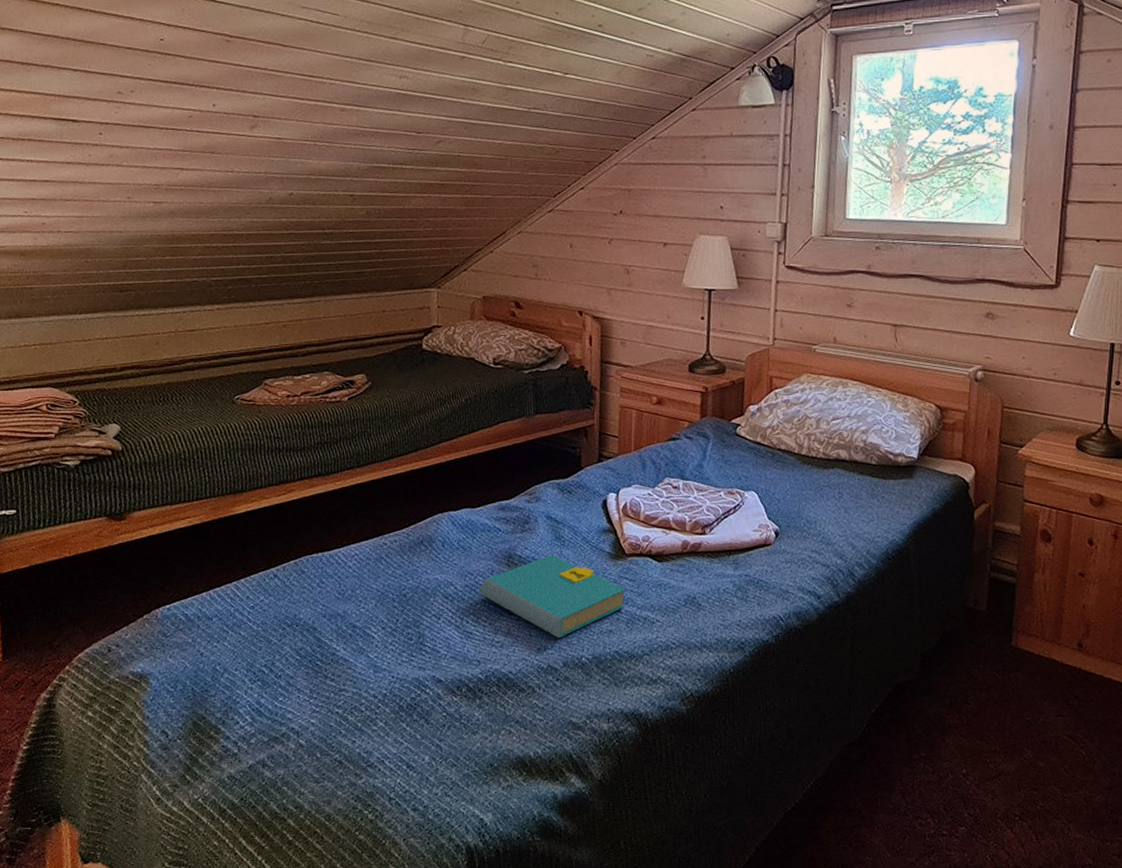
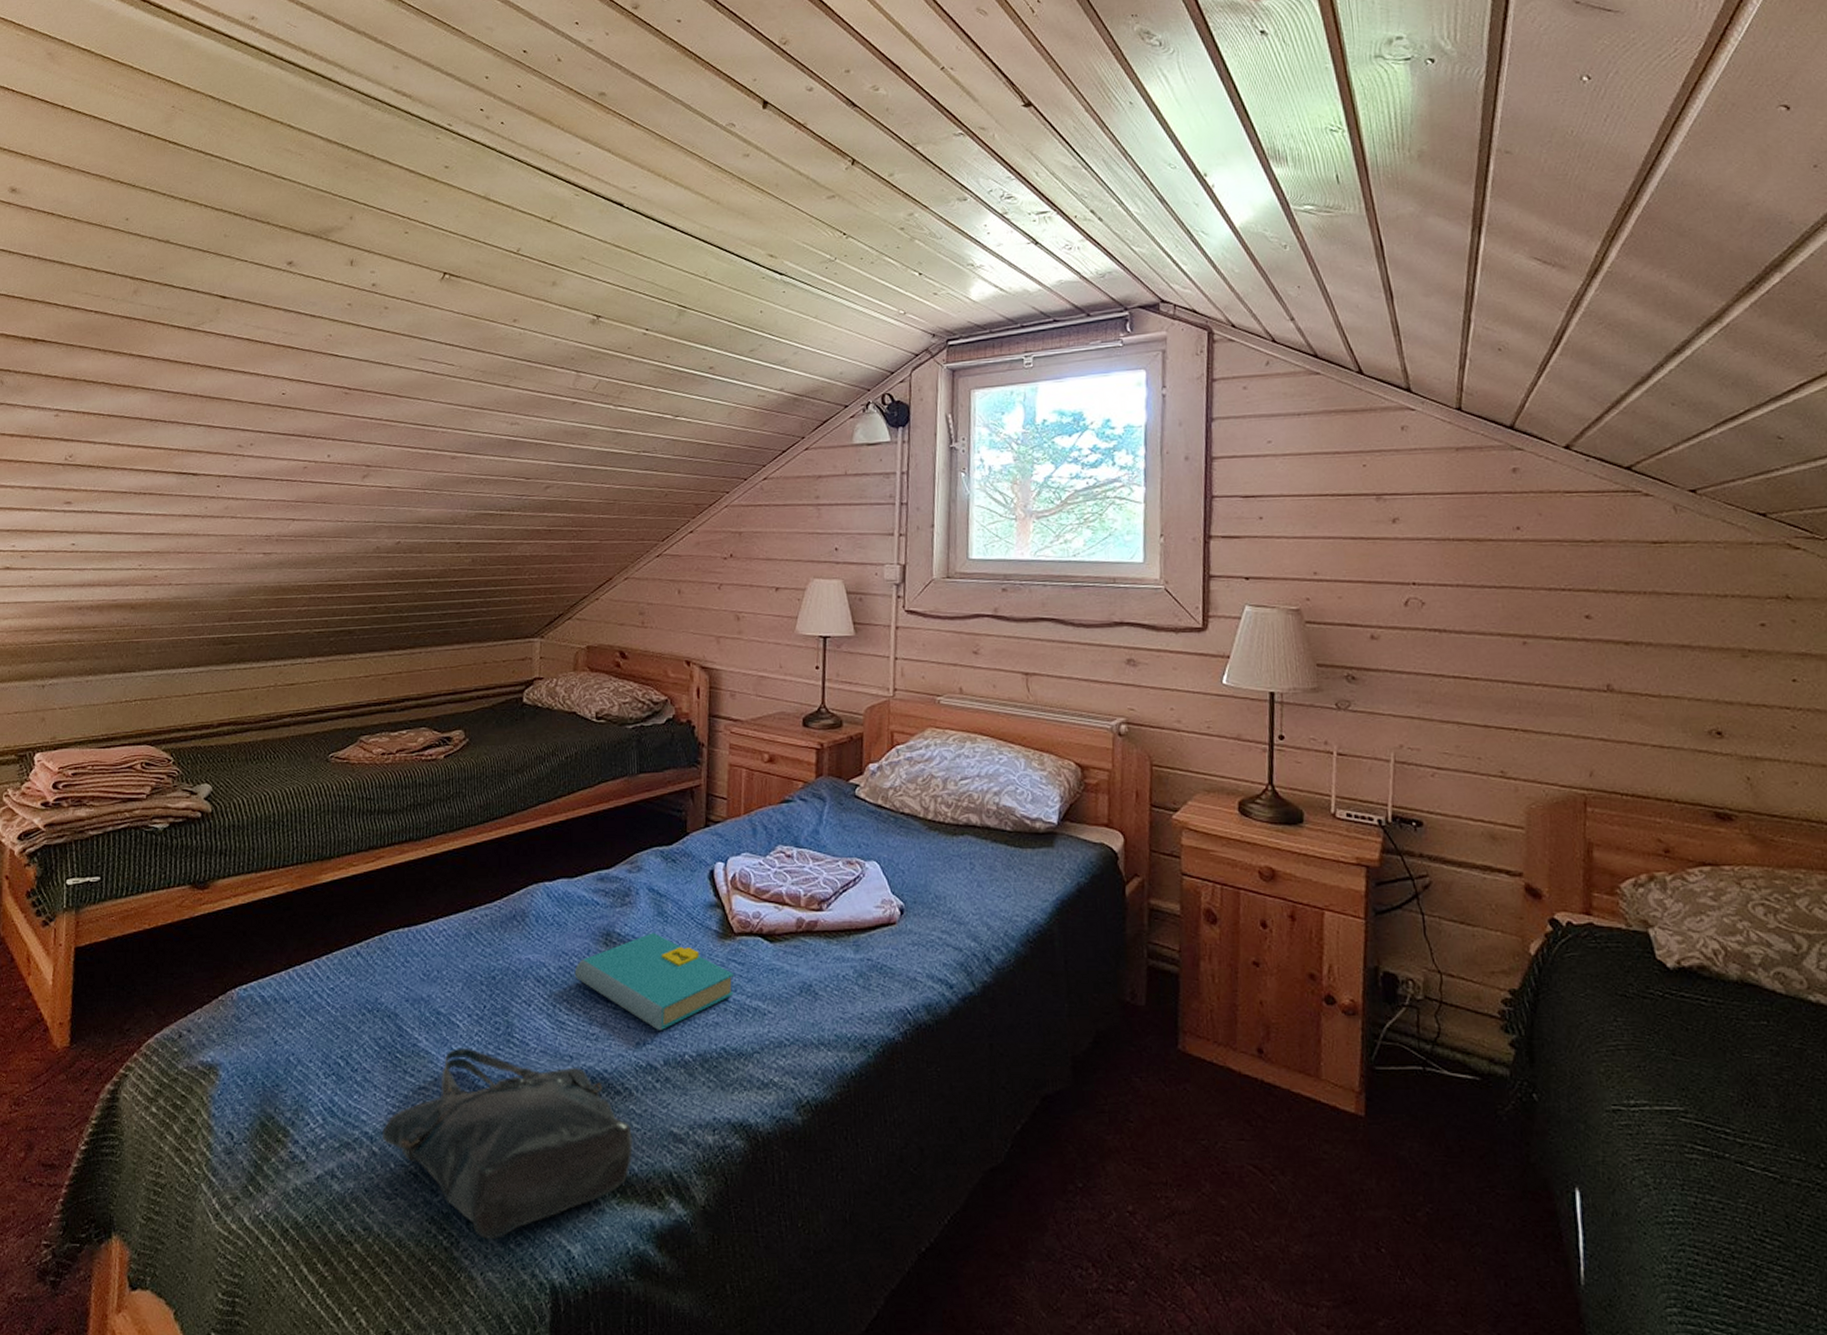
tote bag: none [308,655,536,812] -> present [383,1047,633,1239]

